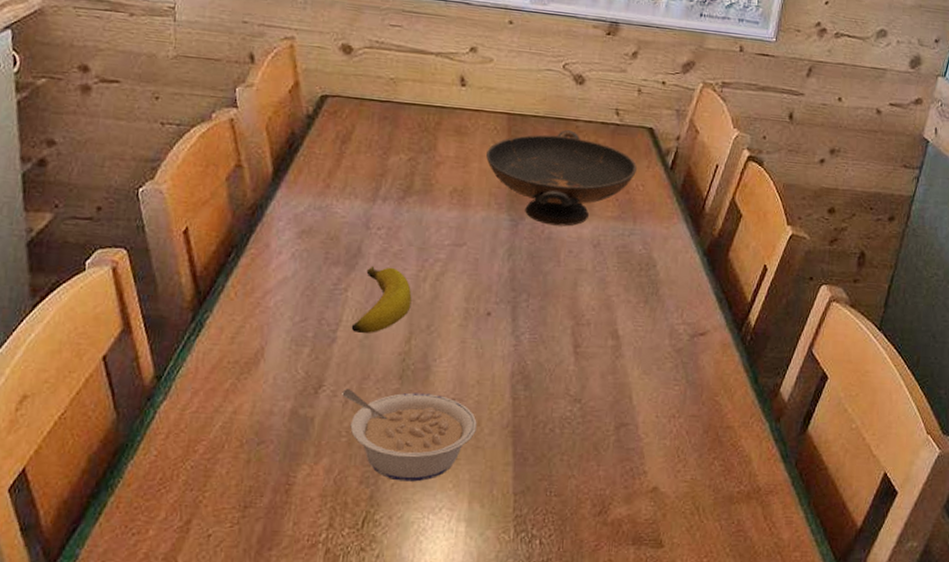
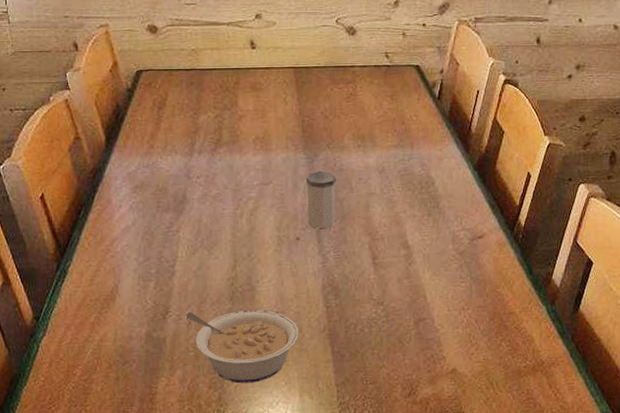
banana: present [351,265,412,334] -> none [186,208,233,266]
decorative bowl: present [486,130,637,227] -> none [280,76,409,159]
salt shaker: none [503,236,543,306] -> present [306,170,337,229]

